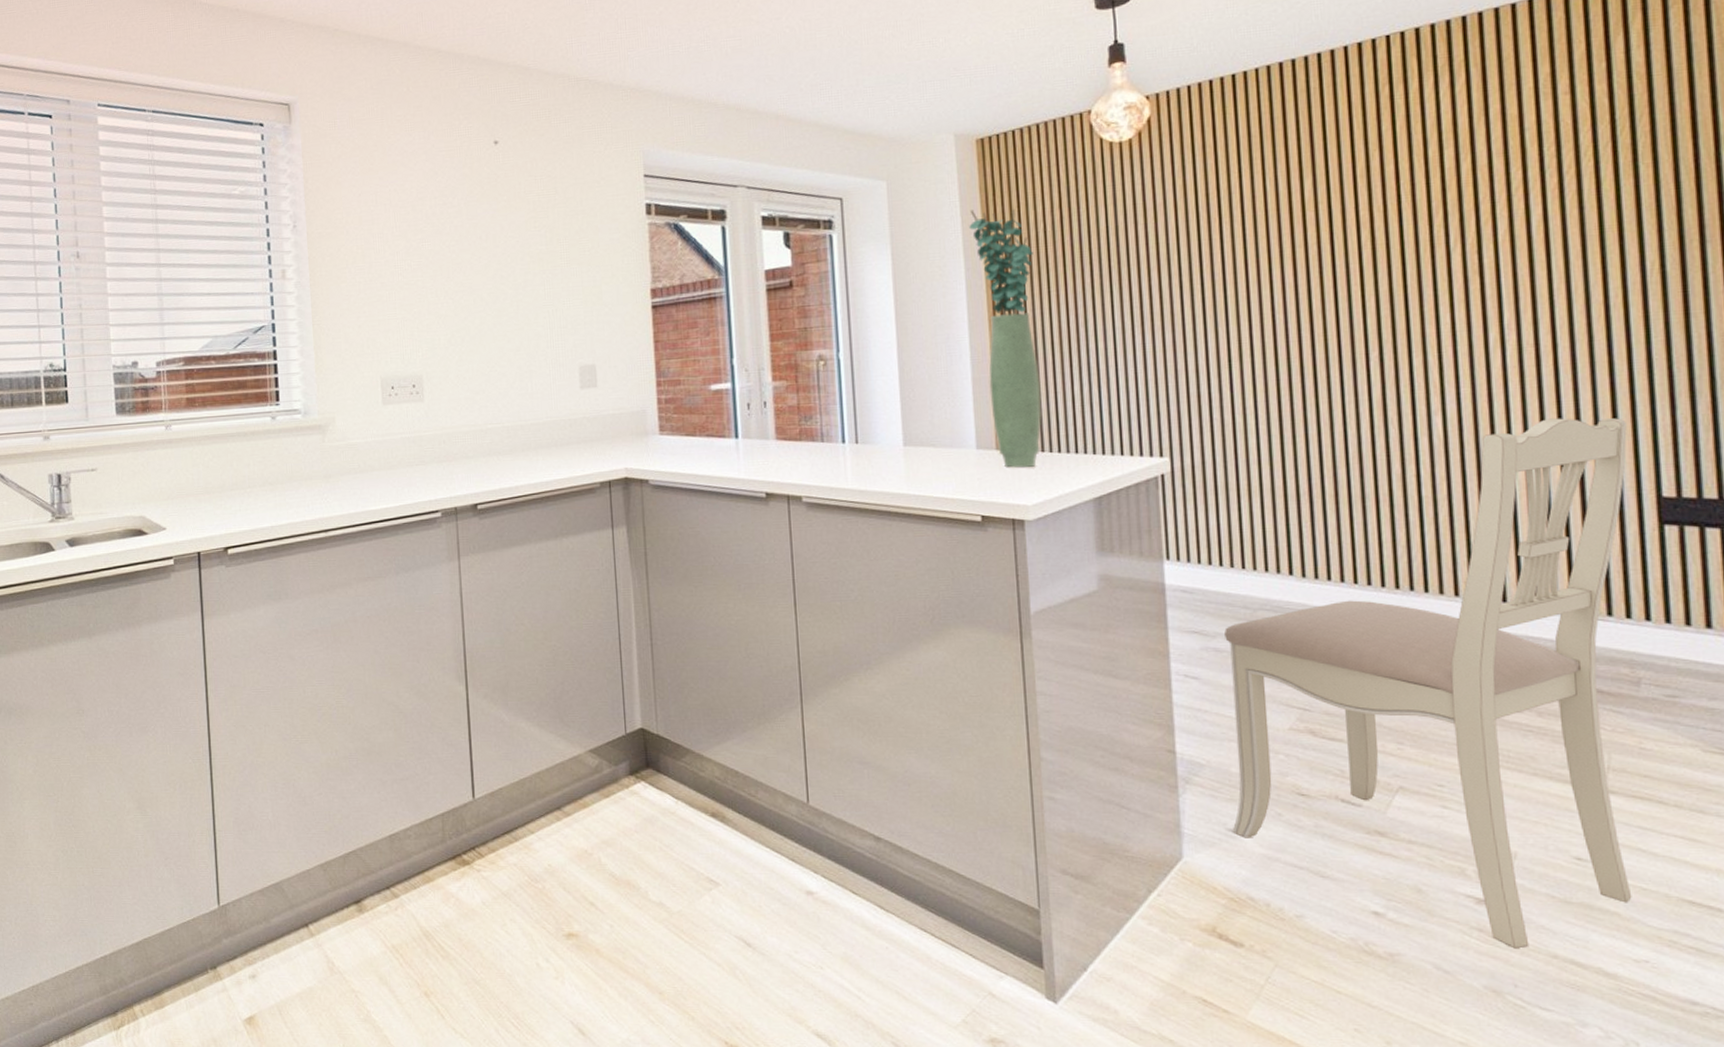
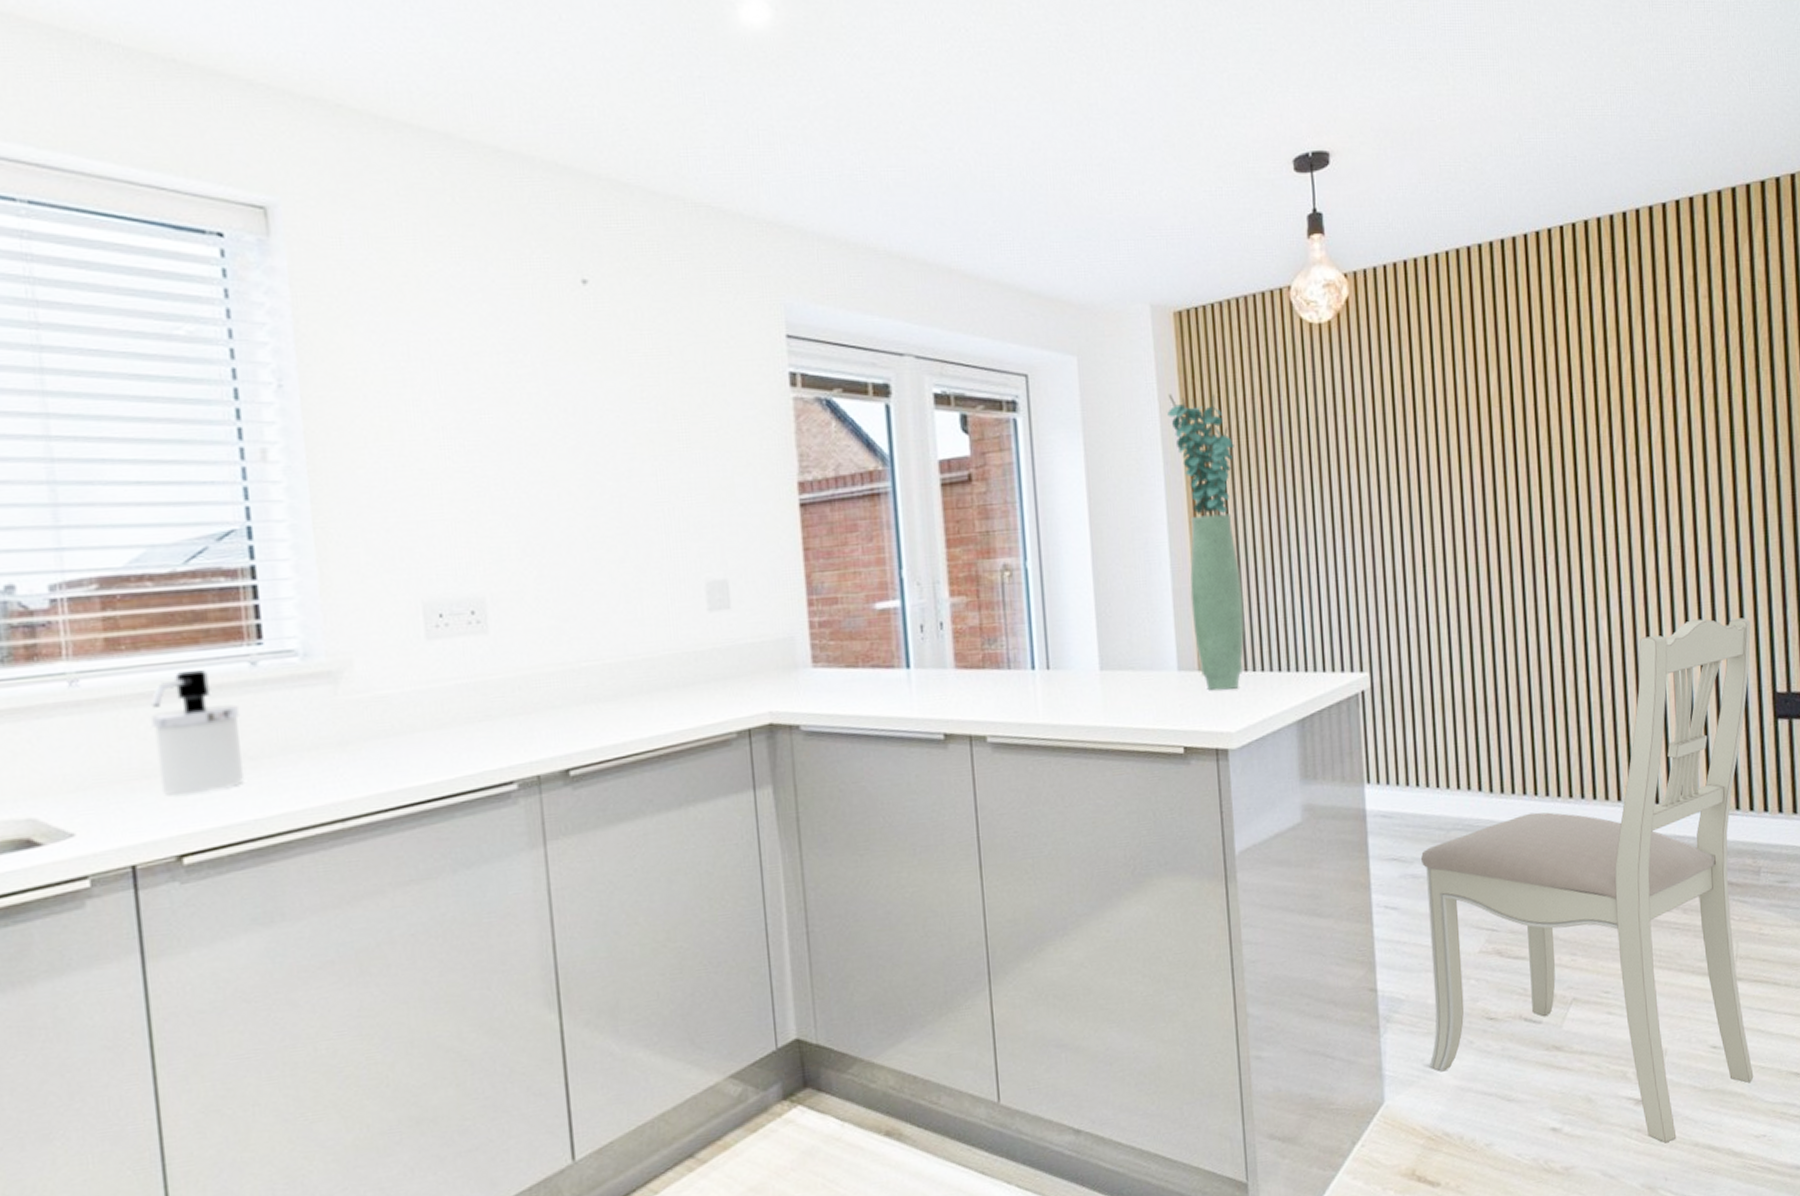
soap dispenser: none [211,421,266,506] -> present [150,670,245,795]

